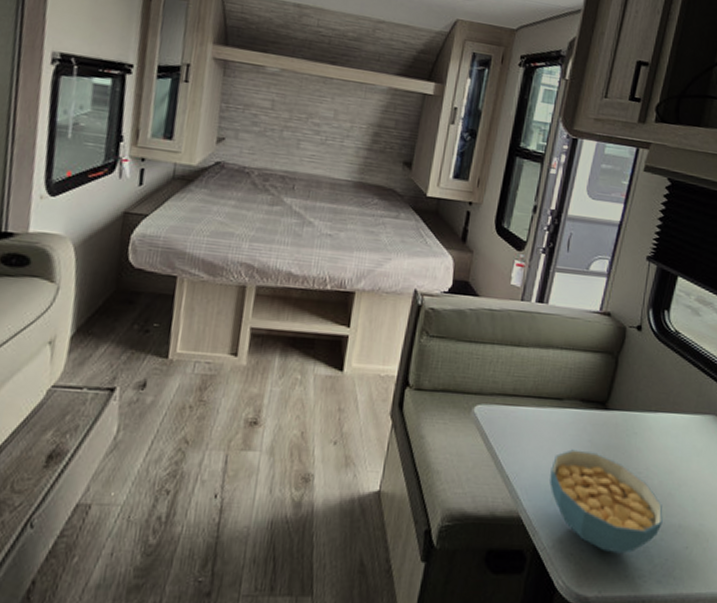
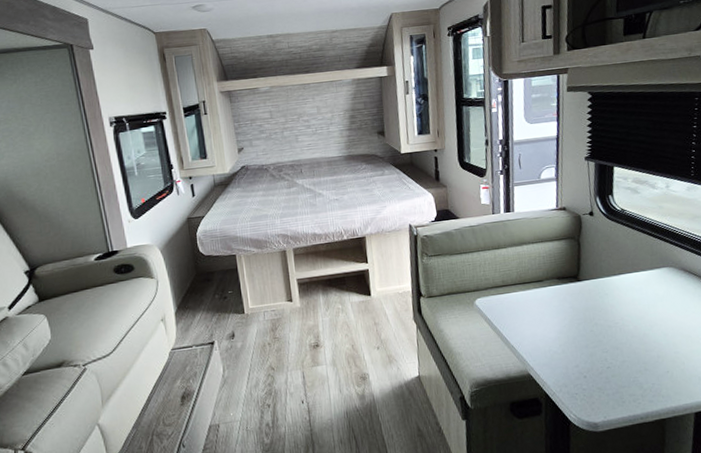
cereal bowl: present [549,449,663,554] -> none [545,315,644,387]

